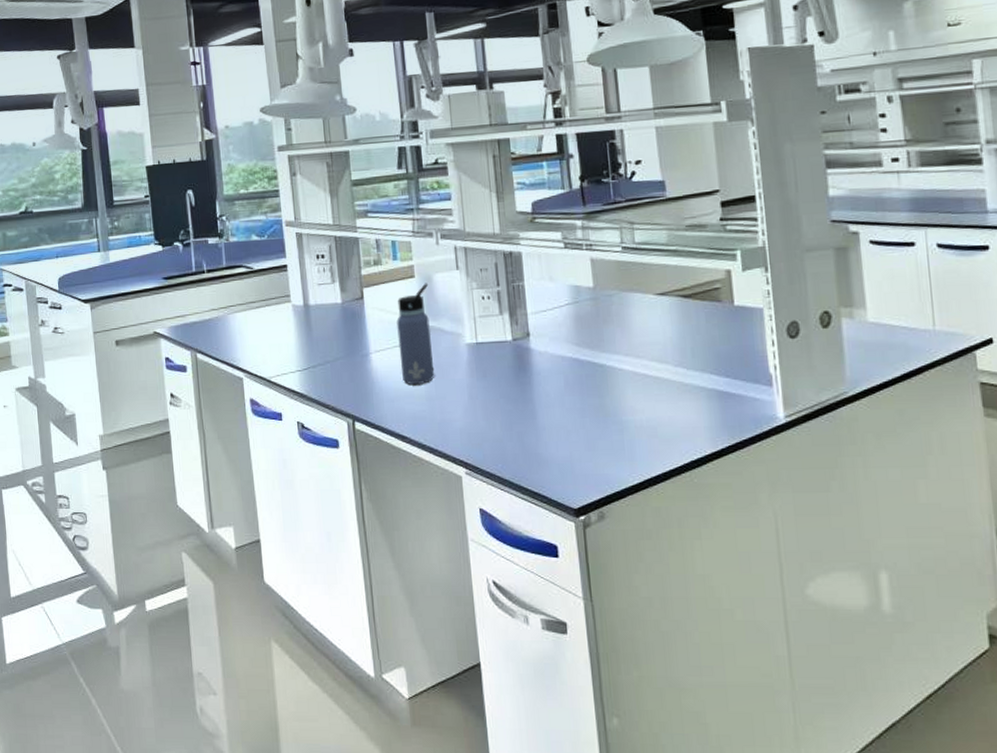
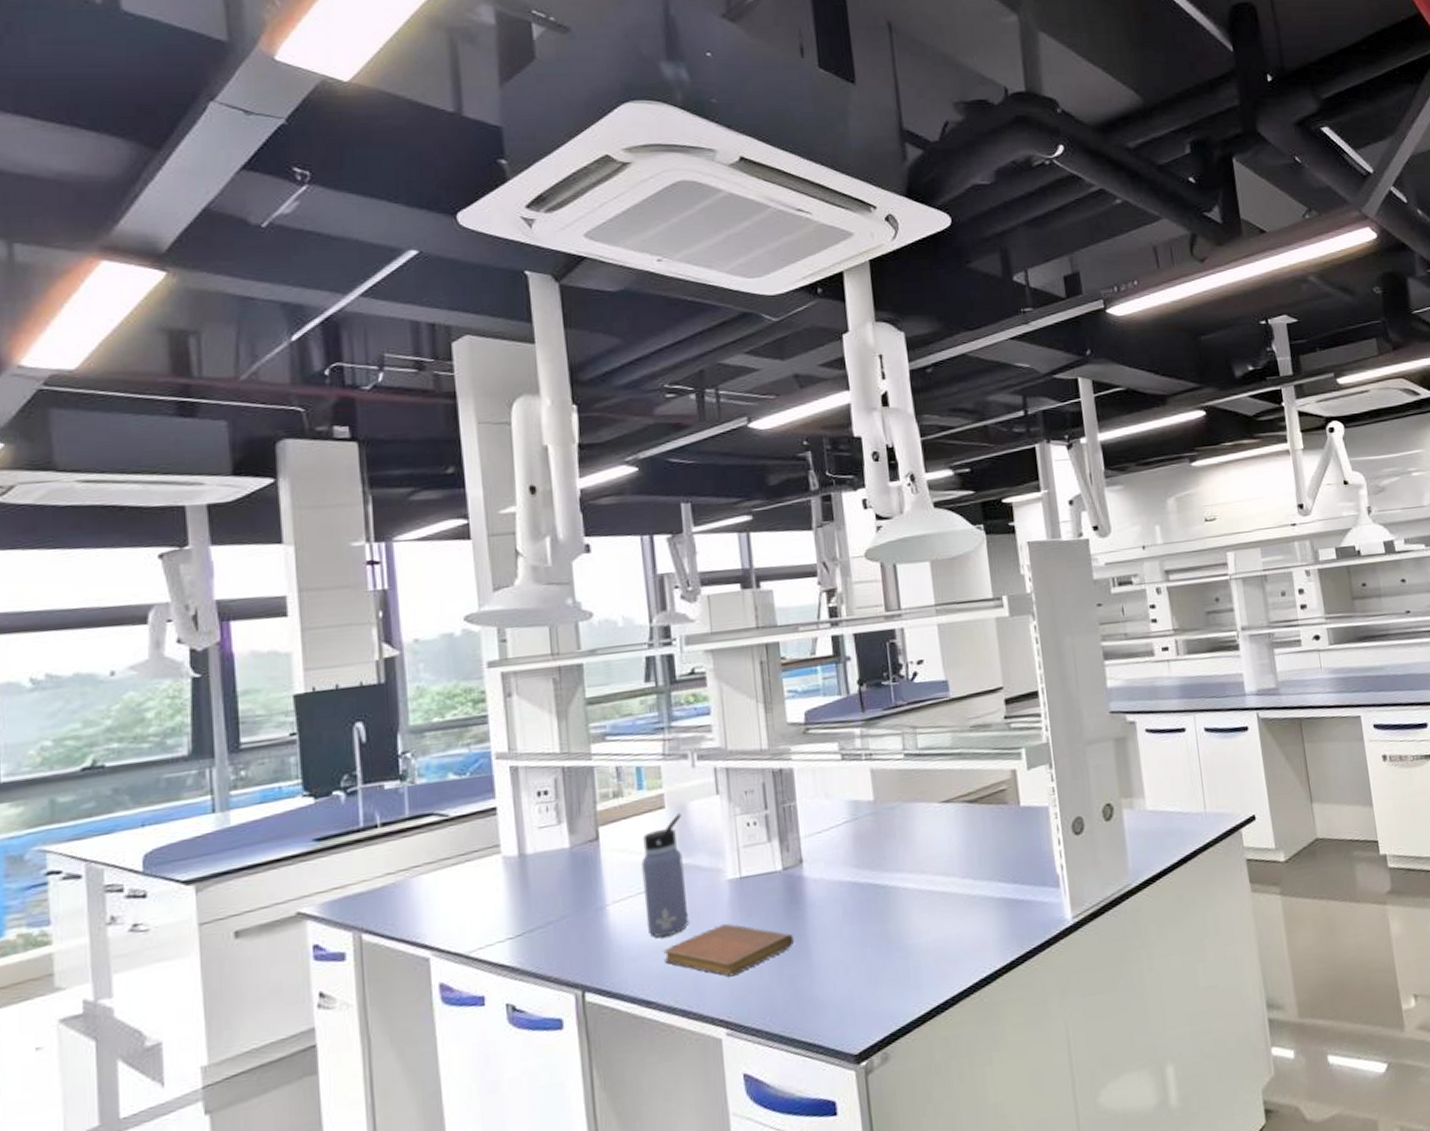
notebook: none [415,381,522,426] -> present [663,923,794,977]

